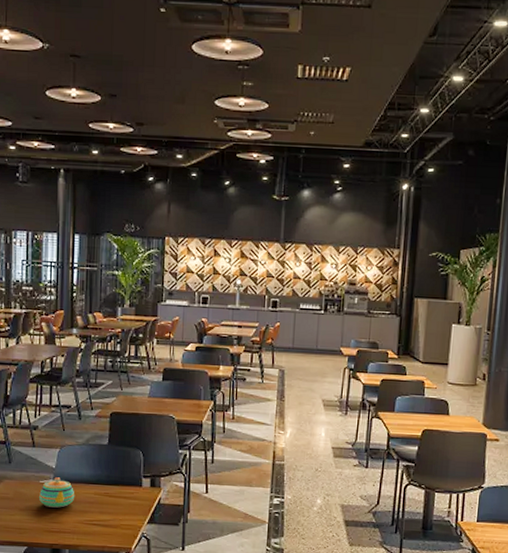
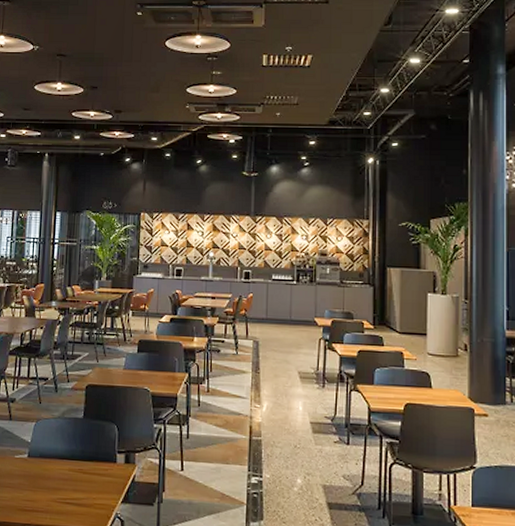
teapot: present [39,477,75,508] -> none [14,452,50,485]

